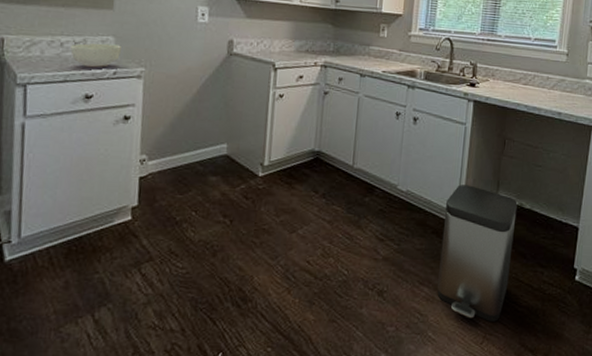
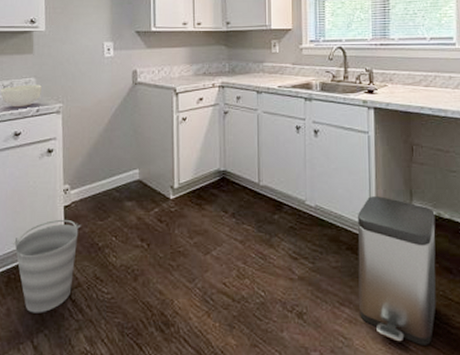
bucket: none [75,190,158,287] -> present [12,219,81,313]

